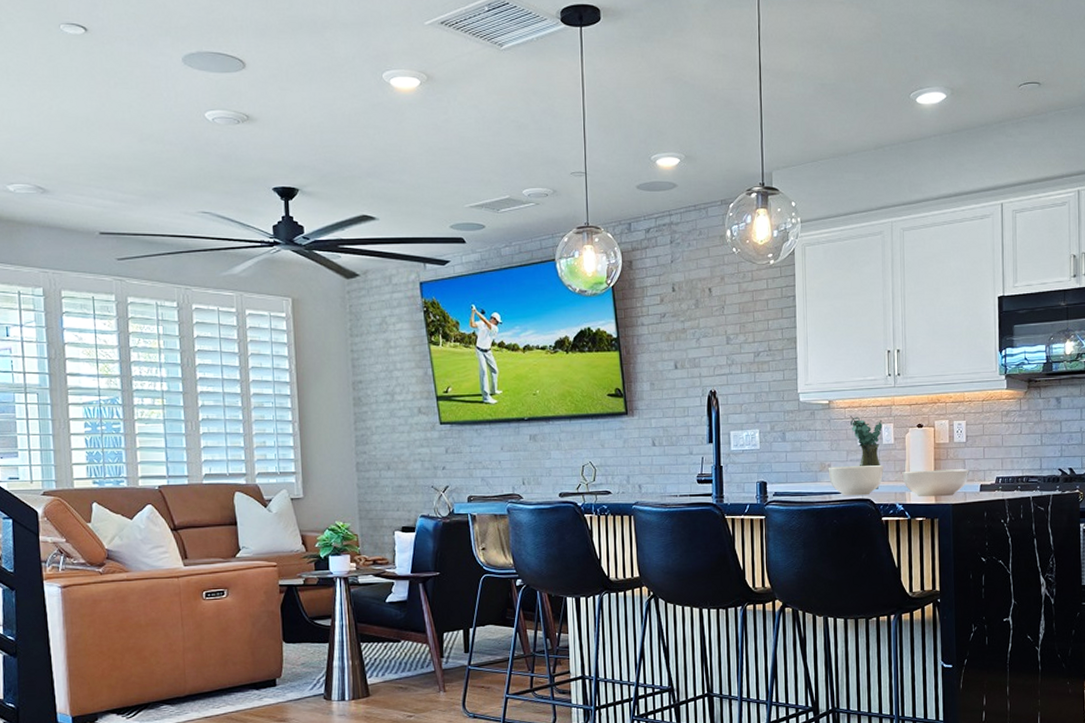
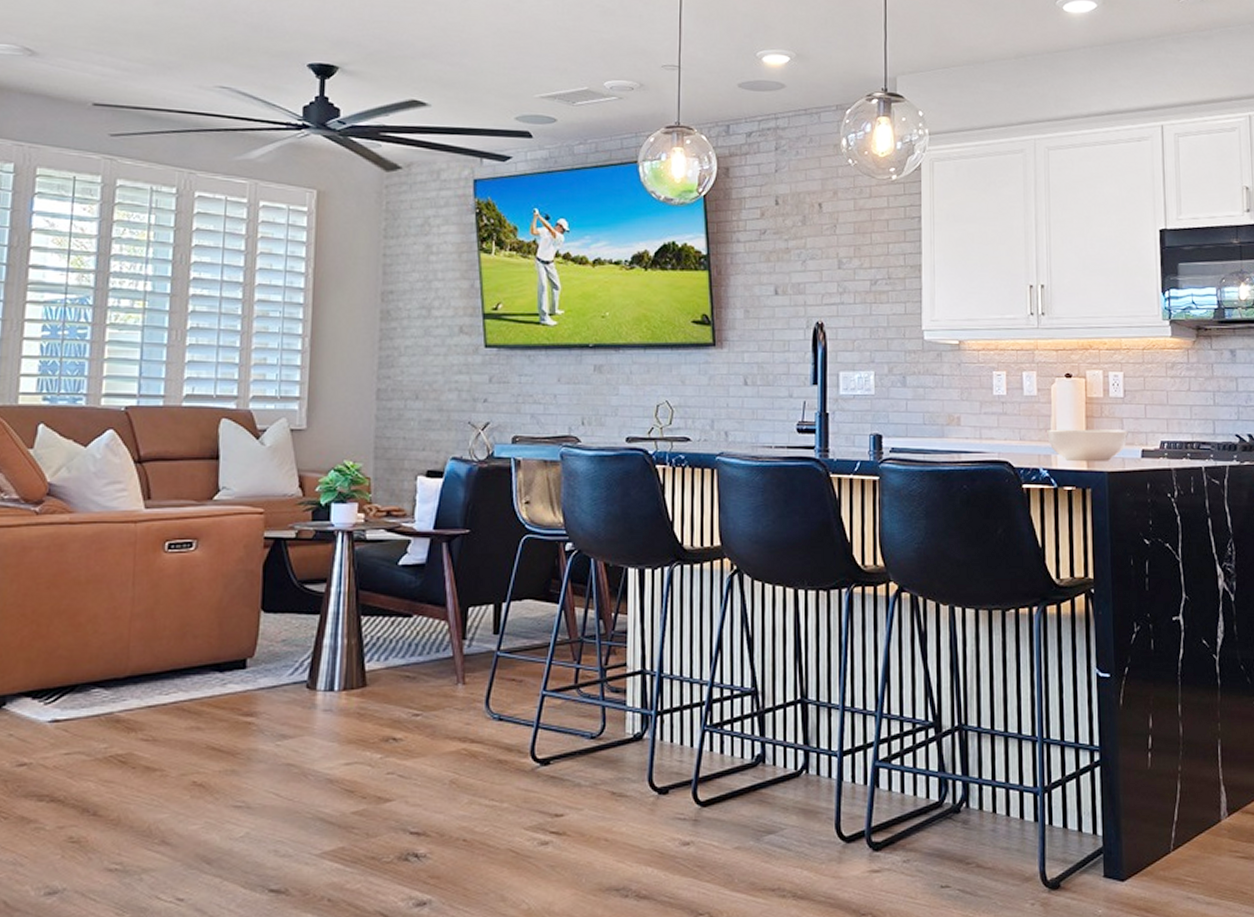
bowl: present [828,465,884,496] -> none [957,420,1025,457]
vase: present [850,416,883,489] -> none [985,360,1024,450]

